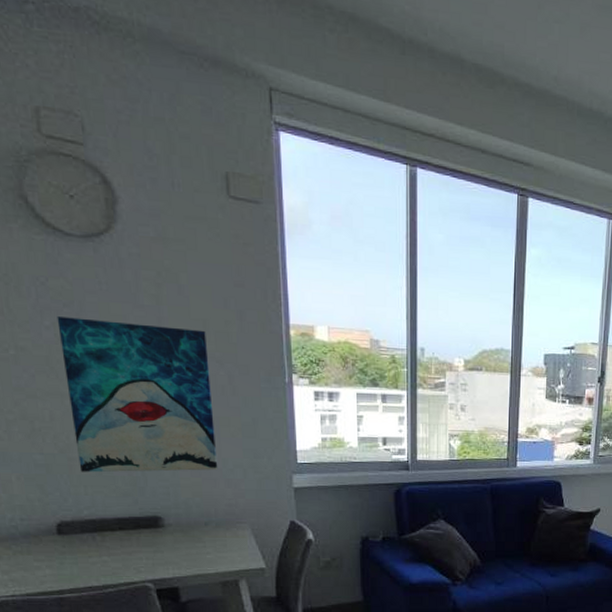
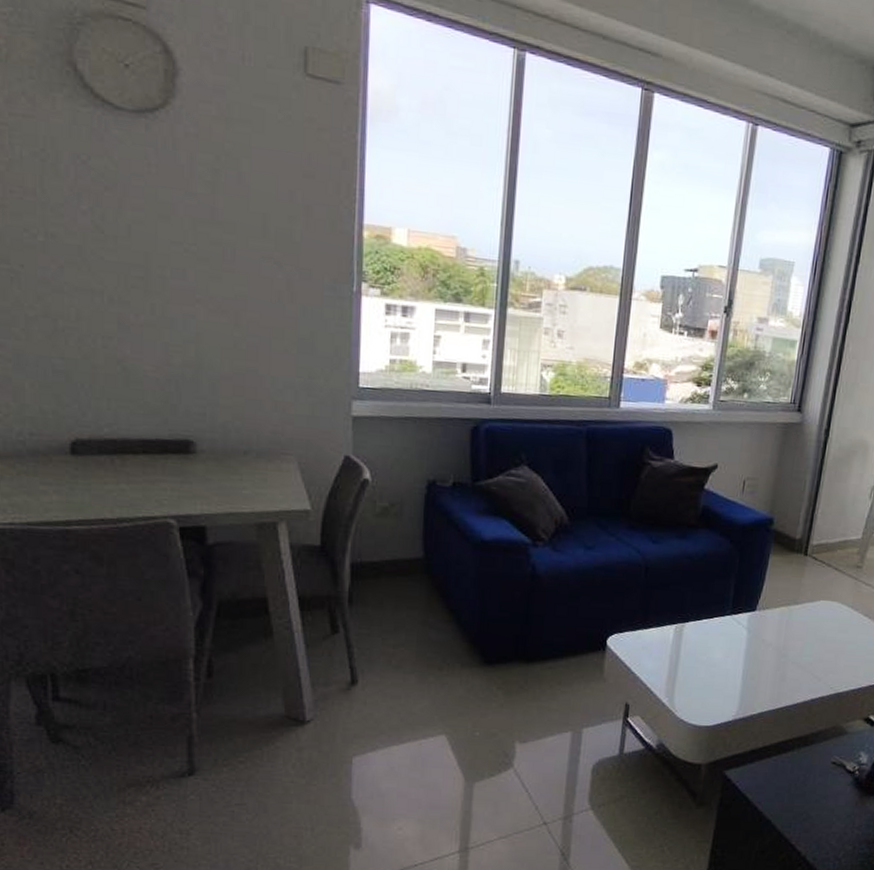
wall art: present [57,317,218,473] -> none [96,201,266,390]

